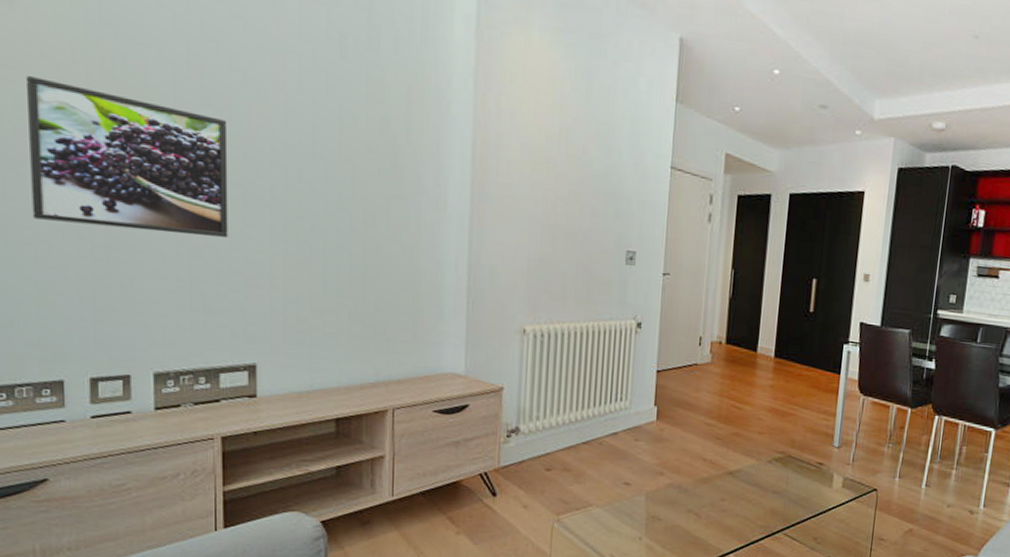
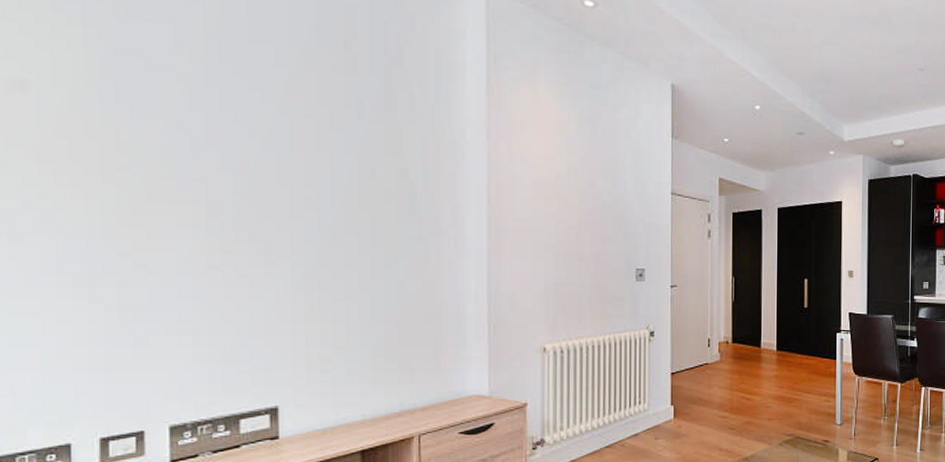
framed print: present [25,76,228,237] -> none [35,154,248,290]

